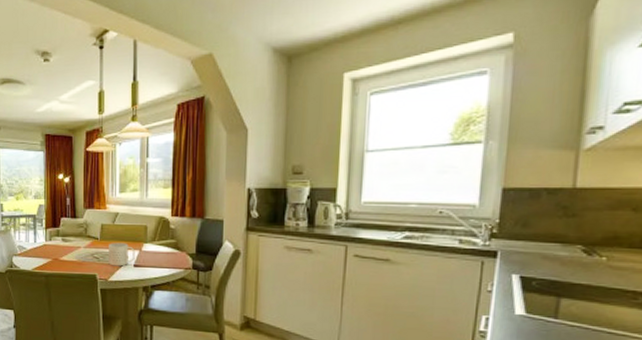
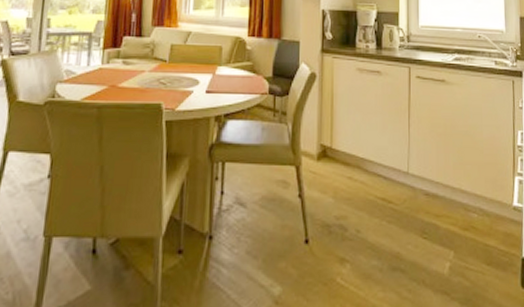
mug: present [108,243,135,267] -> none [177,65,208,93]

